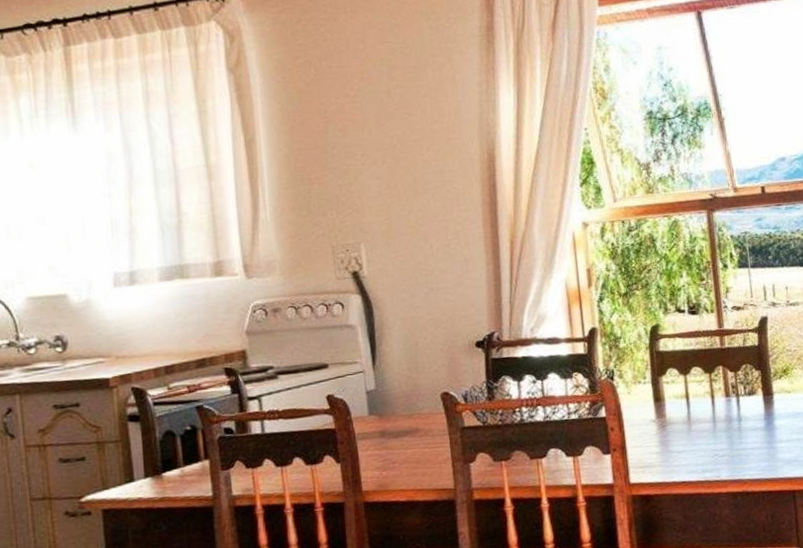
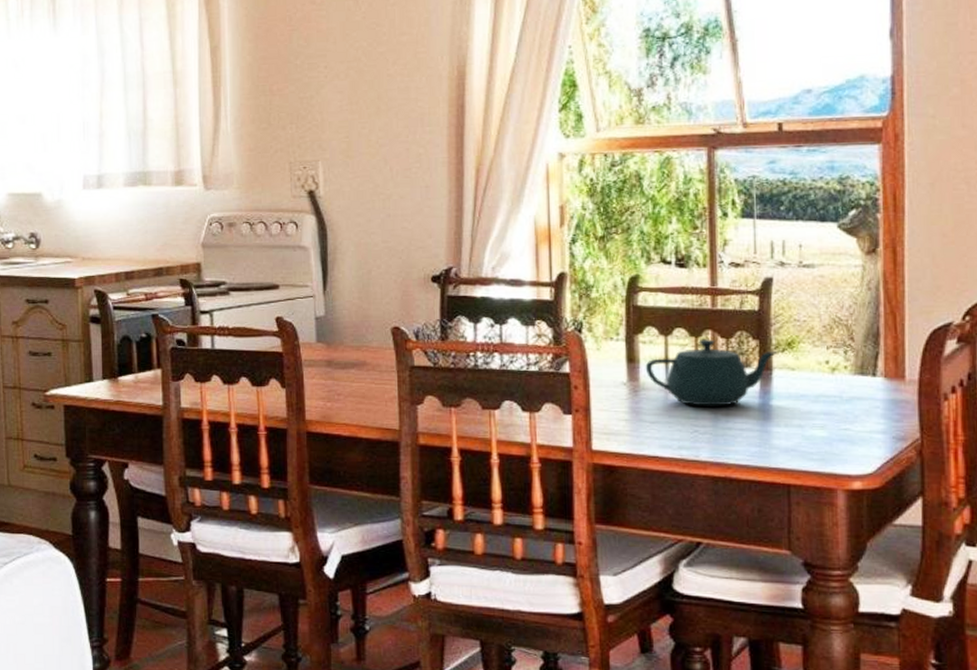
teapot: none [669,374,776,433] -> present [645,339,778,406]

